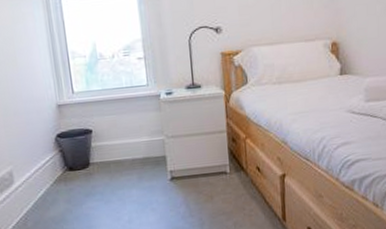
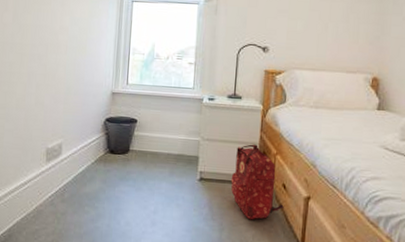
backpack: none [203,132,261,209] -> present [231,144,284,220]

